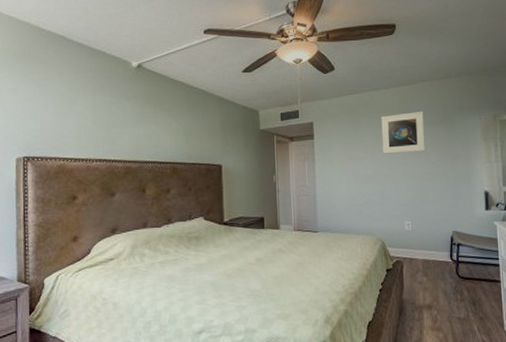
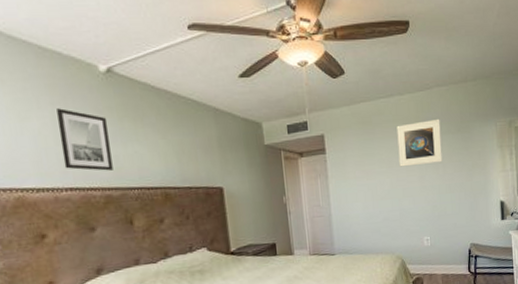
wall art: none [96,95,134,147] -> present [57,108,113,171]

